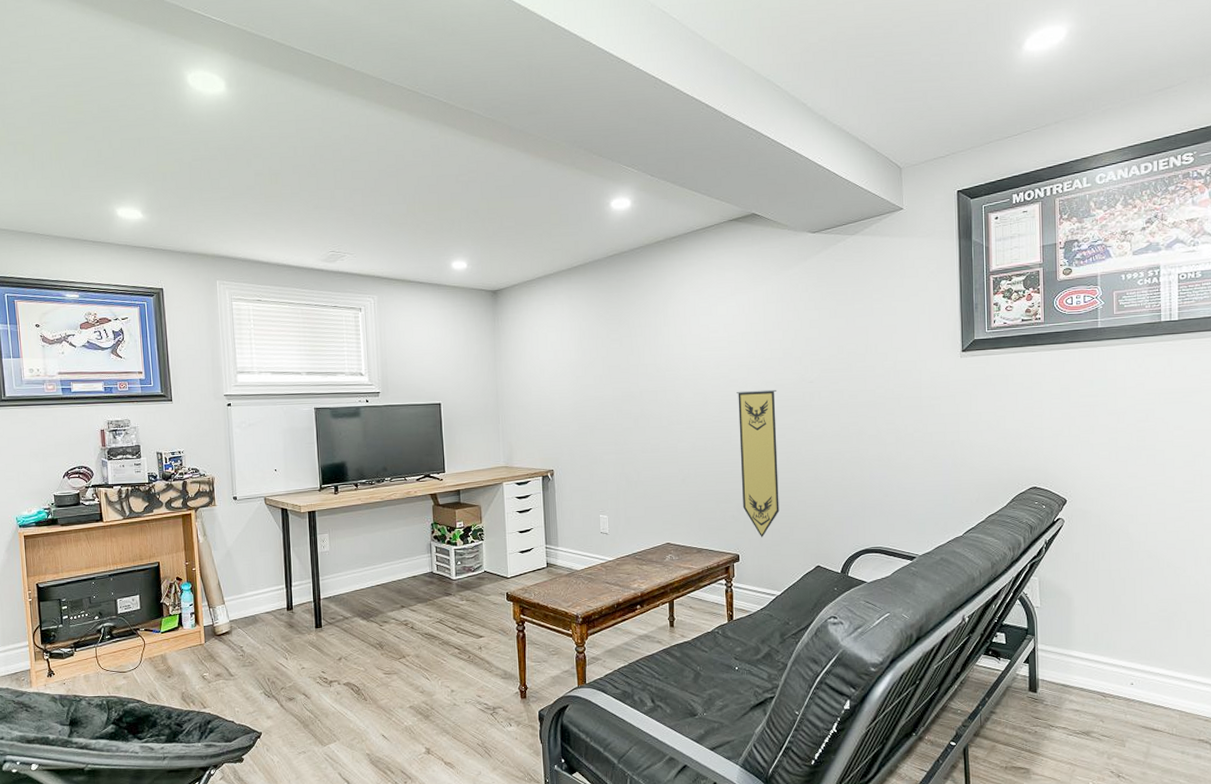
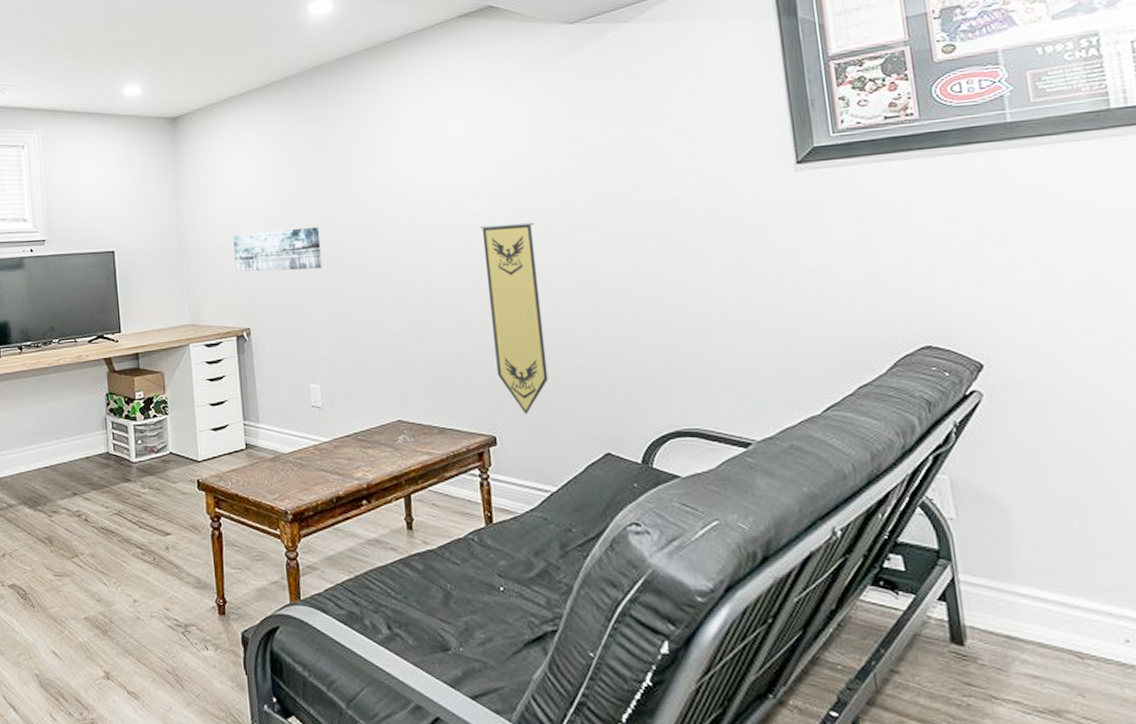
wall art: none [542,388,614,424] -> present [233,227,323,272]

